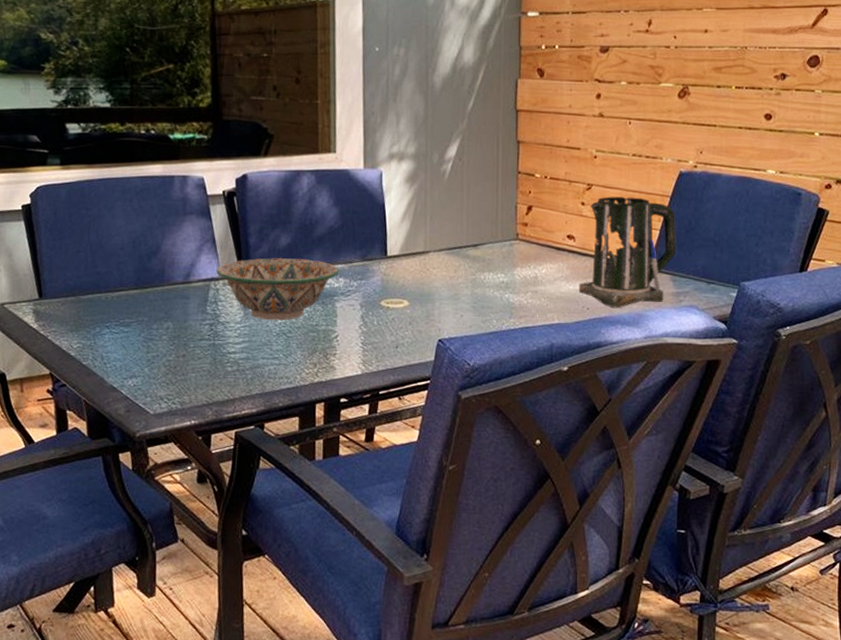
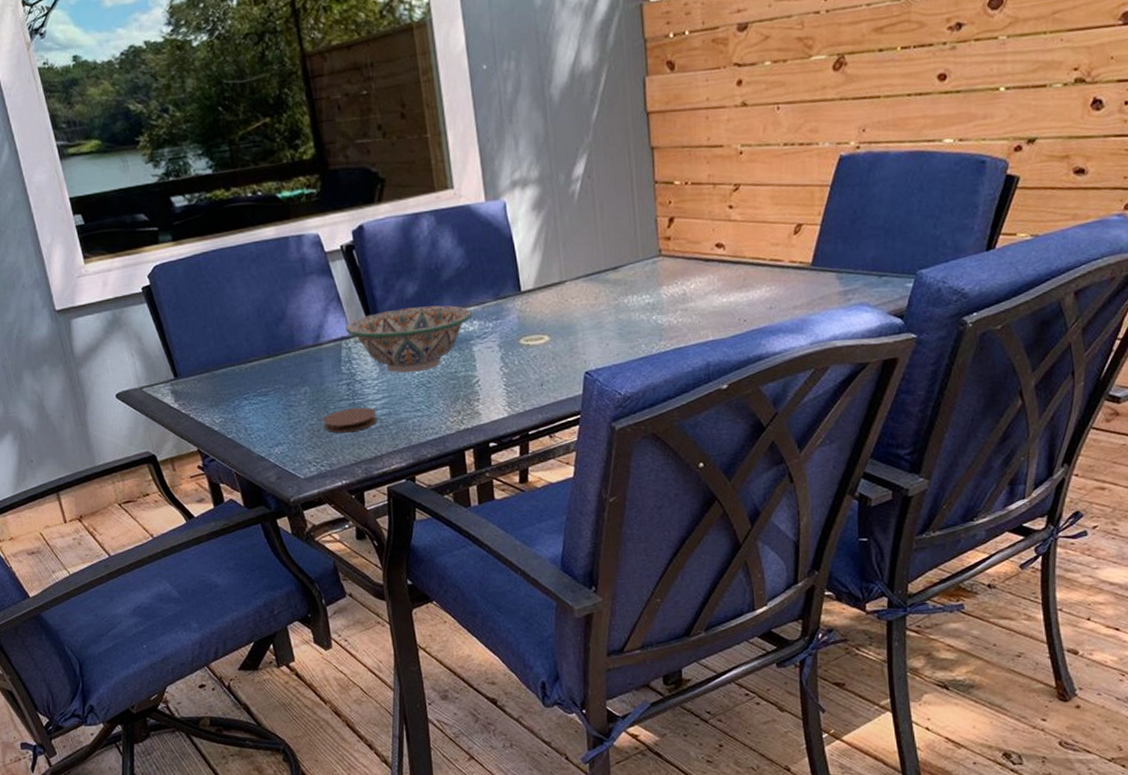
coaster: none [181,348,235,373] -> present [323,407,377,433]
pitcher: present [579,196,677,308] -> none [732,191,841,316]

